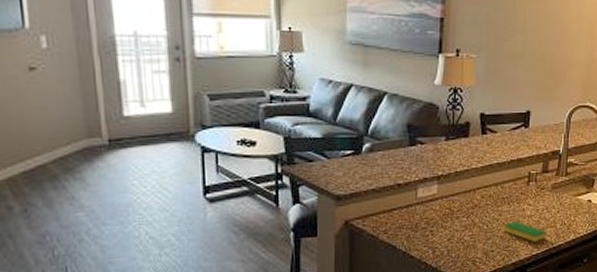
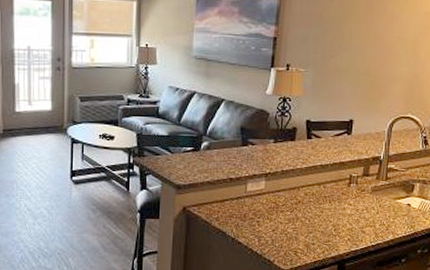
dish sponge: present [502,221,546,243] -> none [323,218,366,240]

